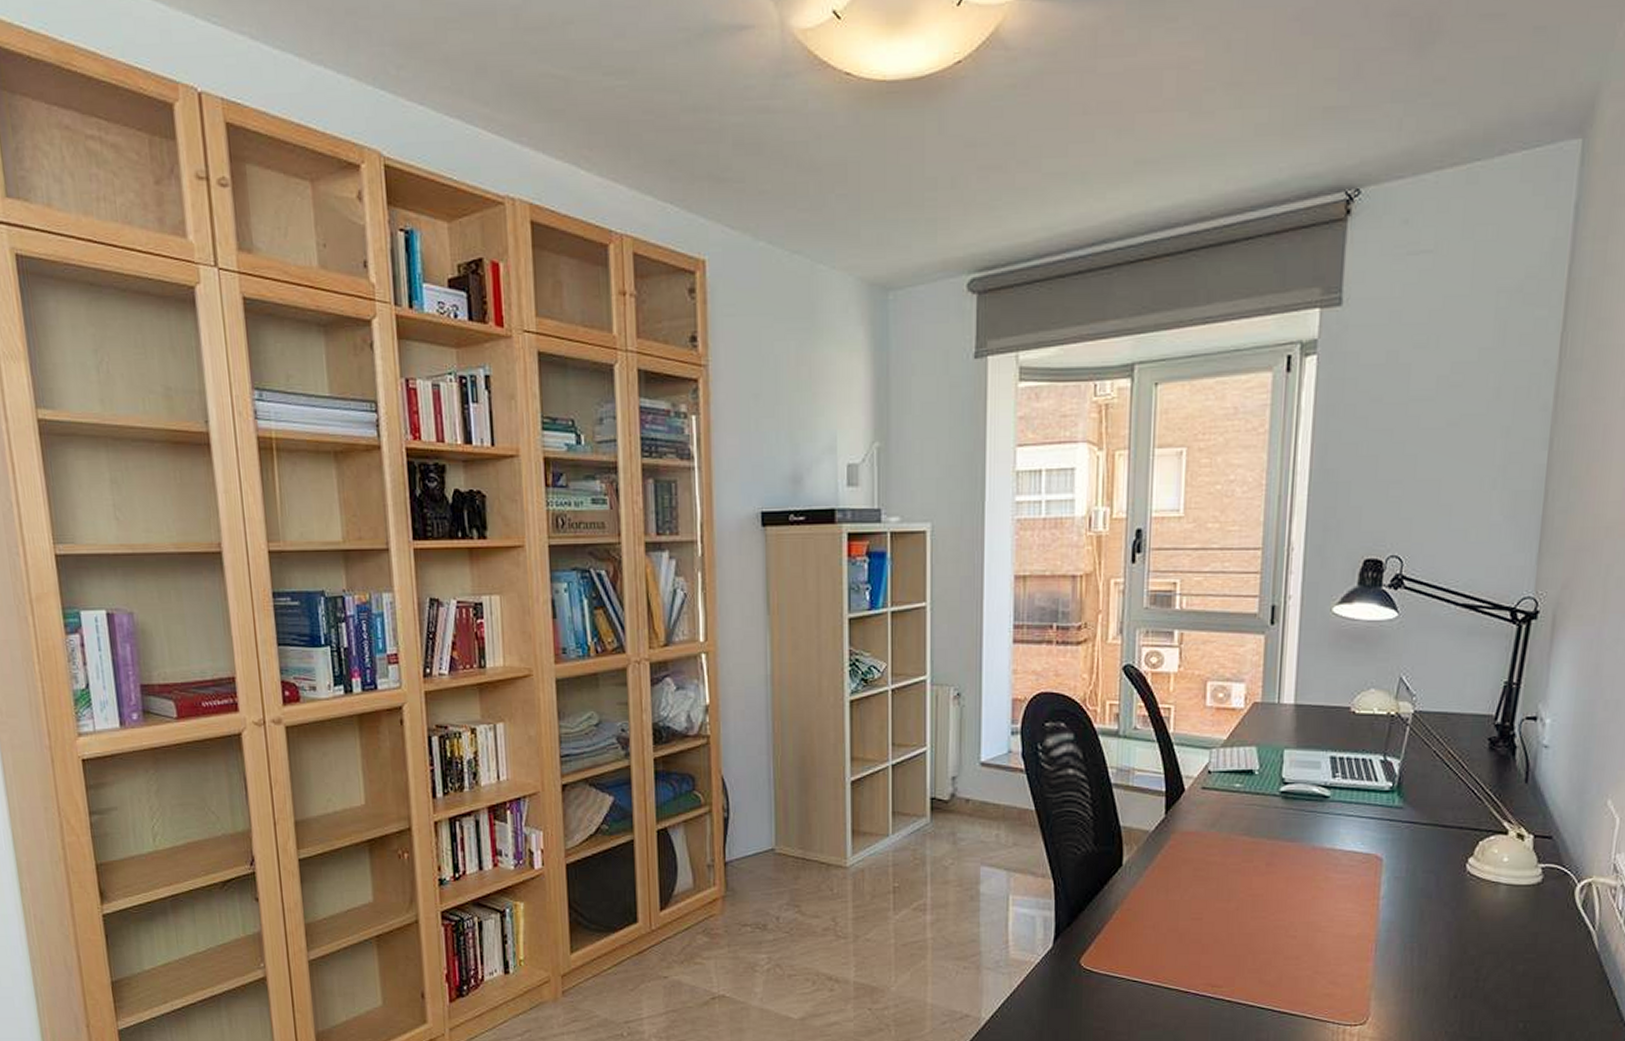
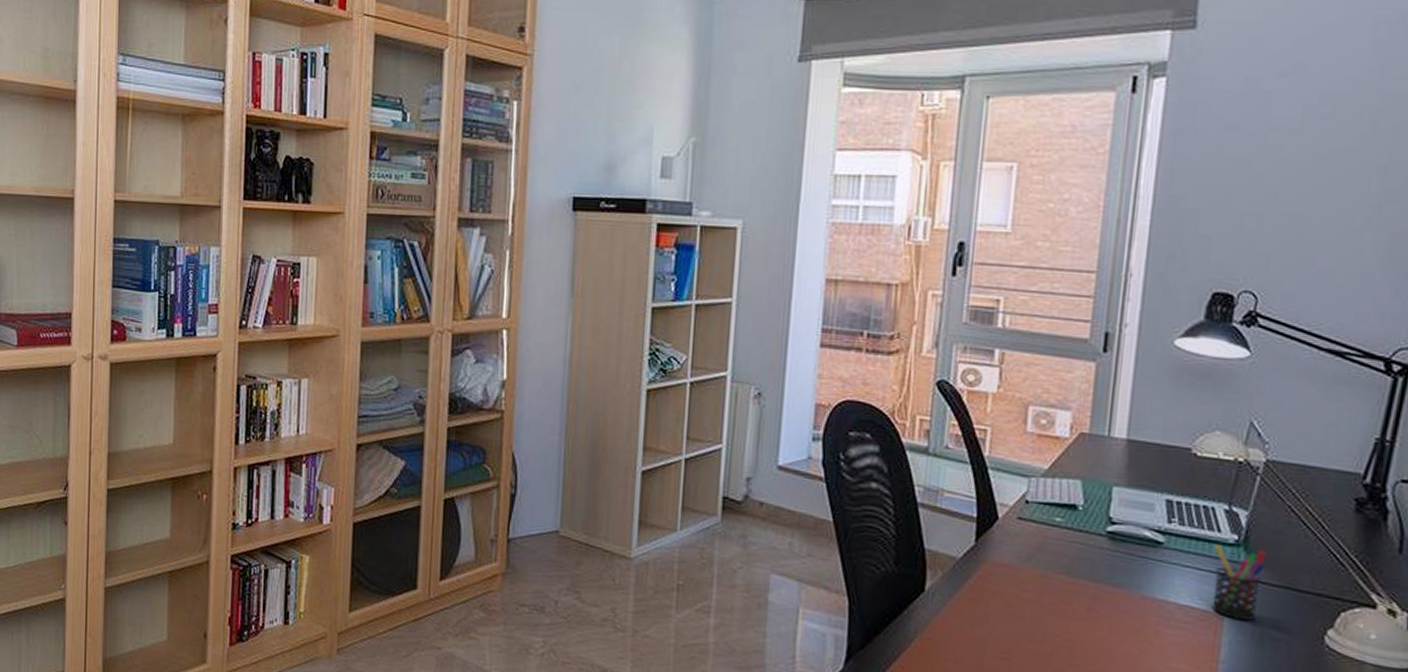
pen holder: none [1372,793,1416,858] -> present [1211,545,1266,621]

